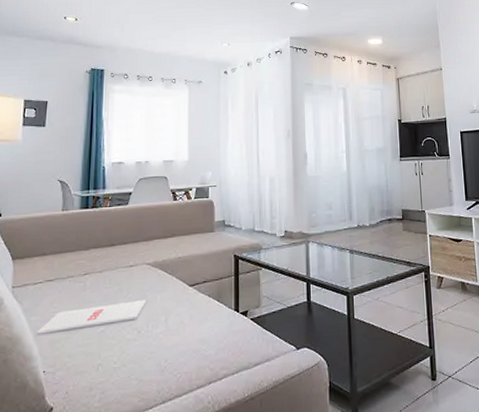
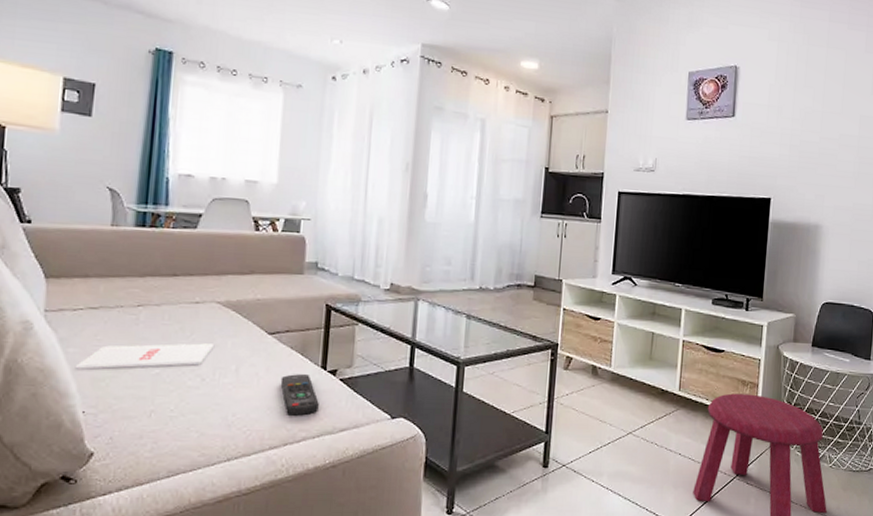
remote control: none [202,318,235,356] -> present [280,374,319,416]

